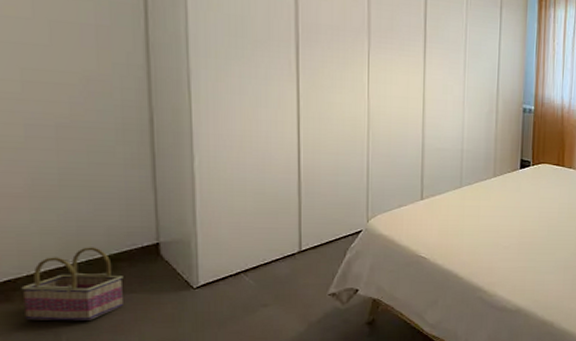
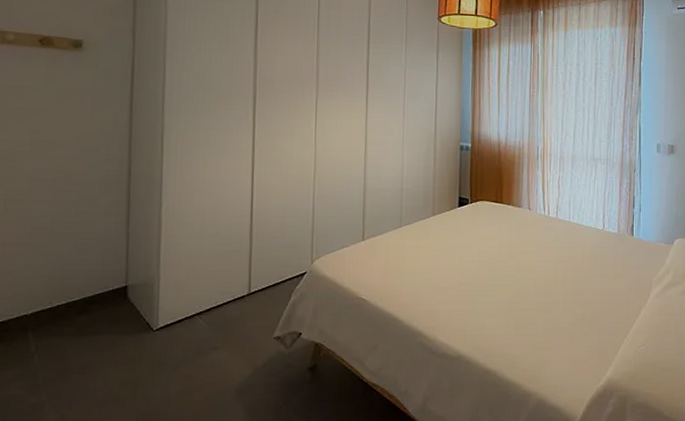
basket: present [21,247,124,321] -> none [11,290,95,362]

